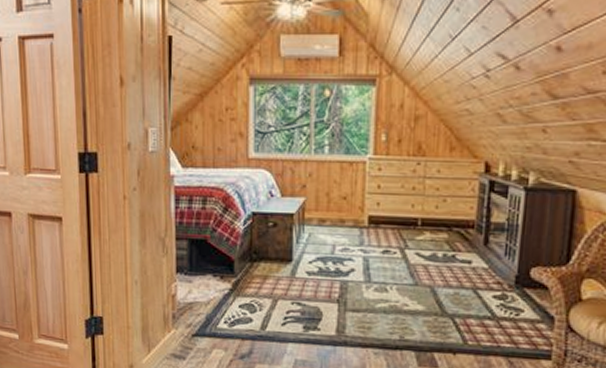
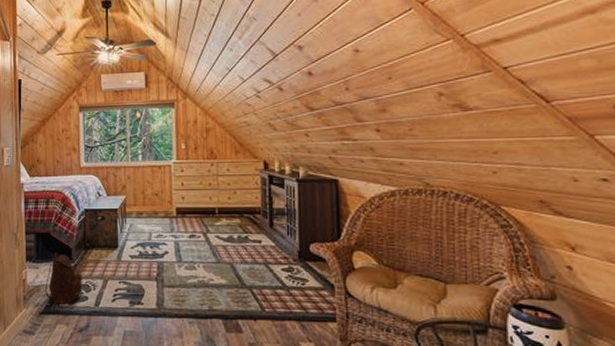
backpack: none [199,263,247,326] -> present [45,252,83,304]

